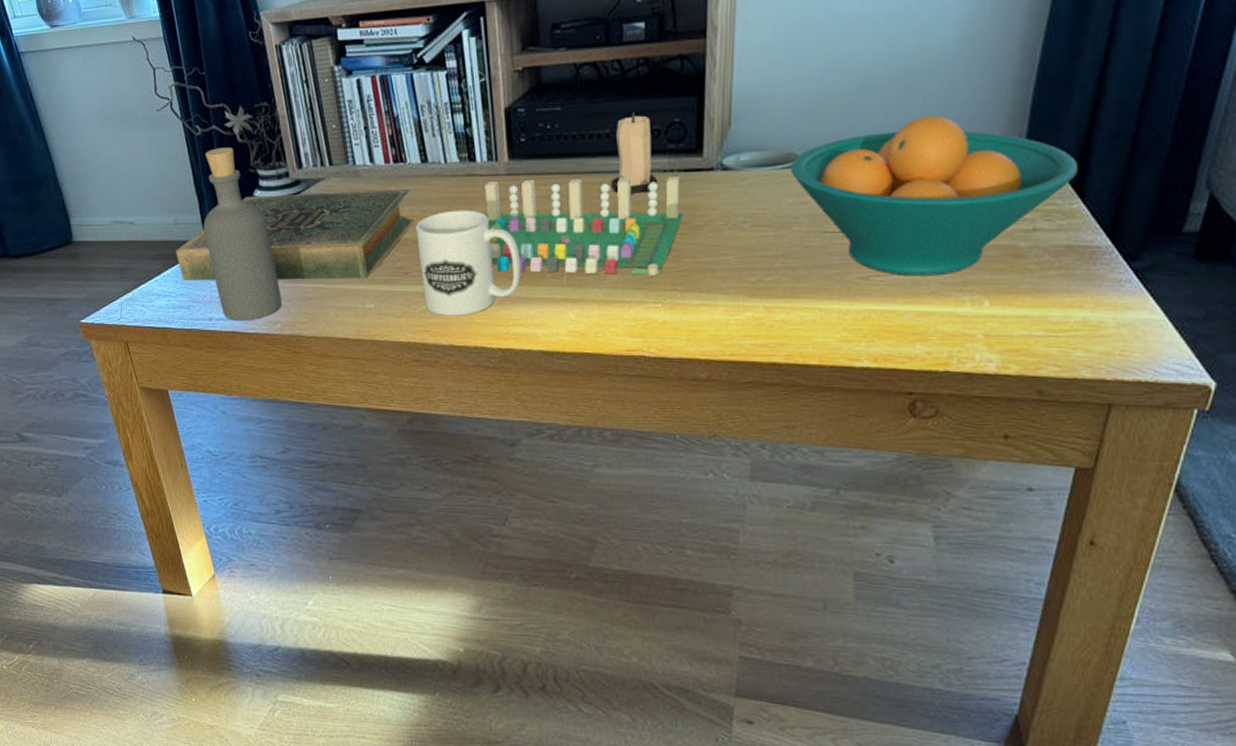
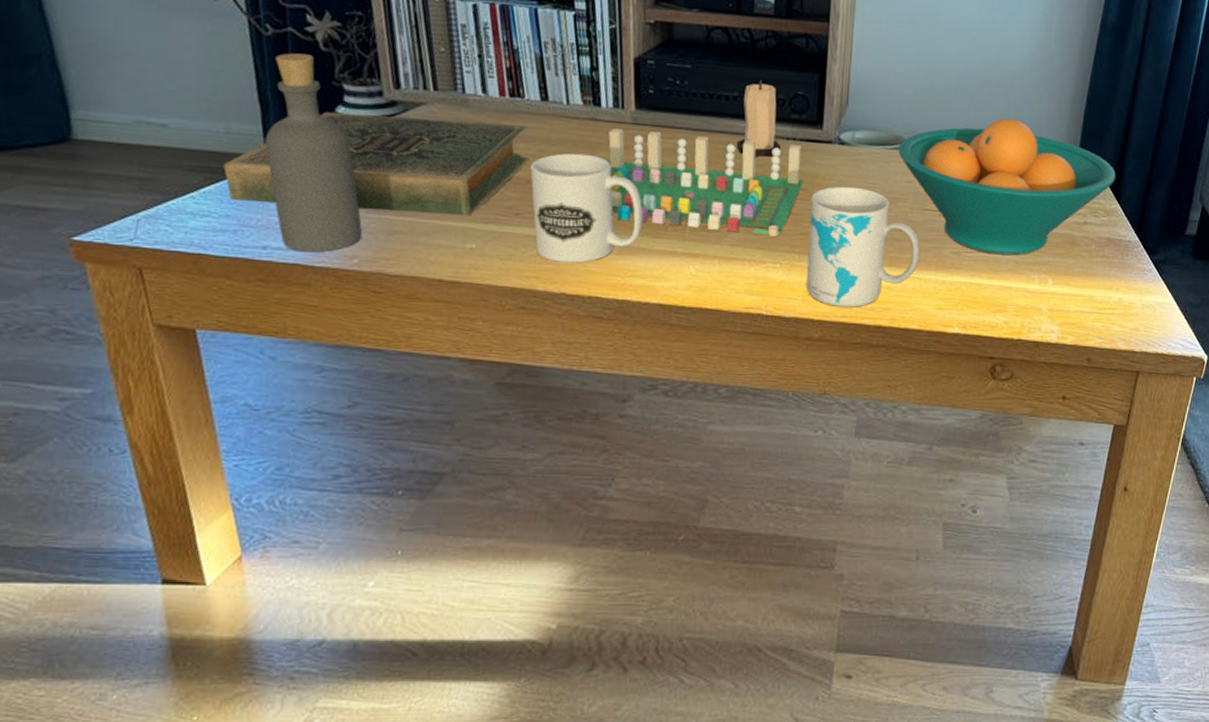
mug: none [691,215,821,344] -> present [806,186,921,308]

